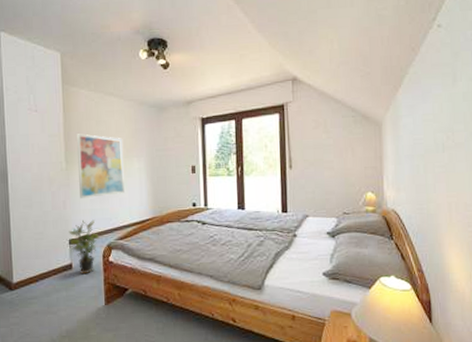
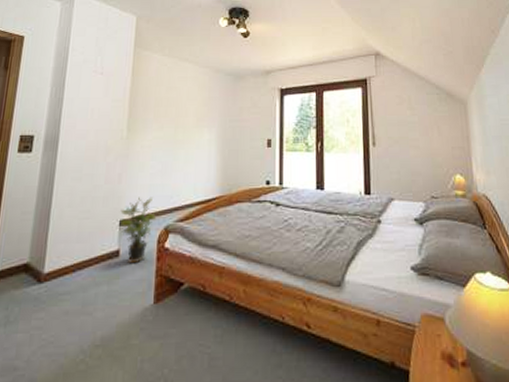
wall art: present [77,134,125,198] -> none [139,100,193,171]

